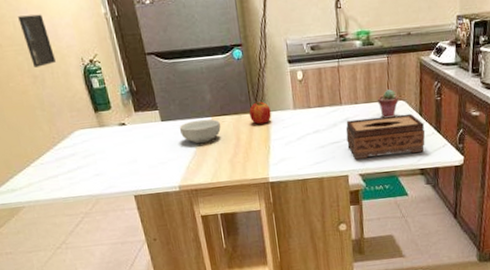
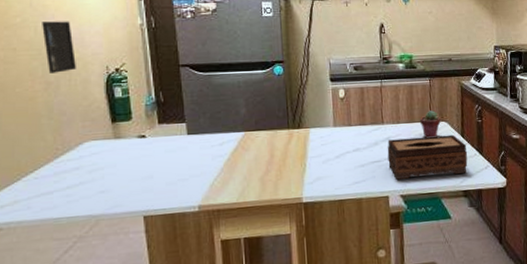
cereal bowl: present [179,119,221,144] -> none [207,133,253,160]
apple: present [249,100,271,125] -> none [286,116,310,141]

